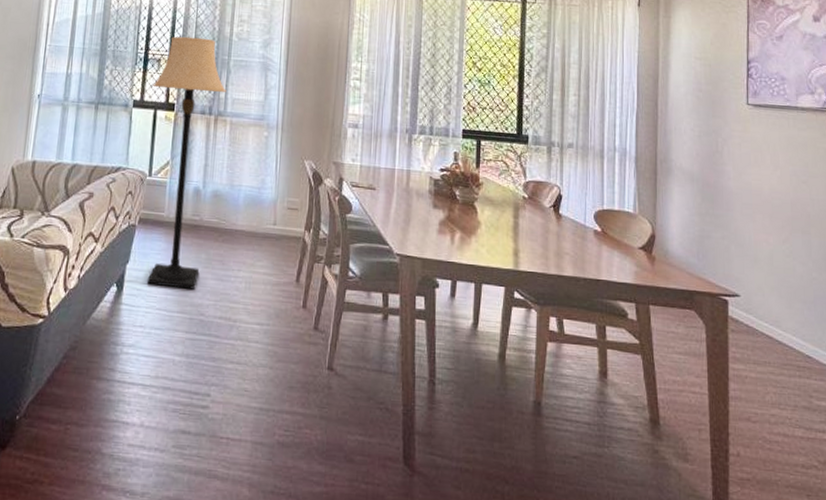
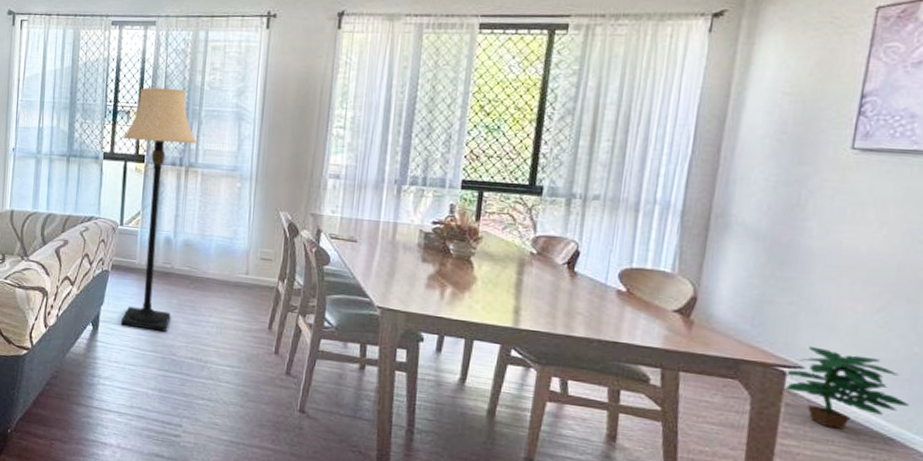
potted plant: none [727,276,817,351] -> present [785,346,910,429]

